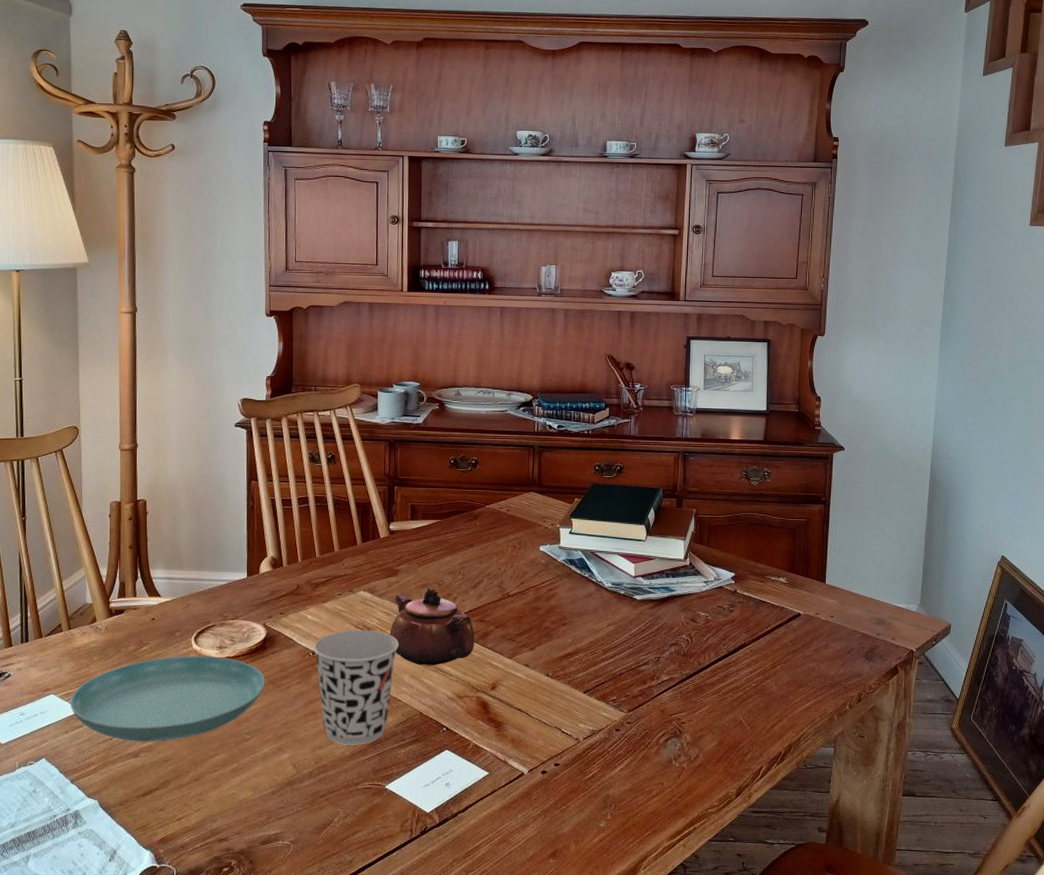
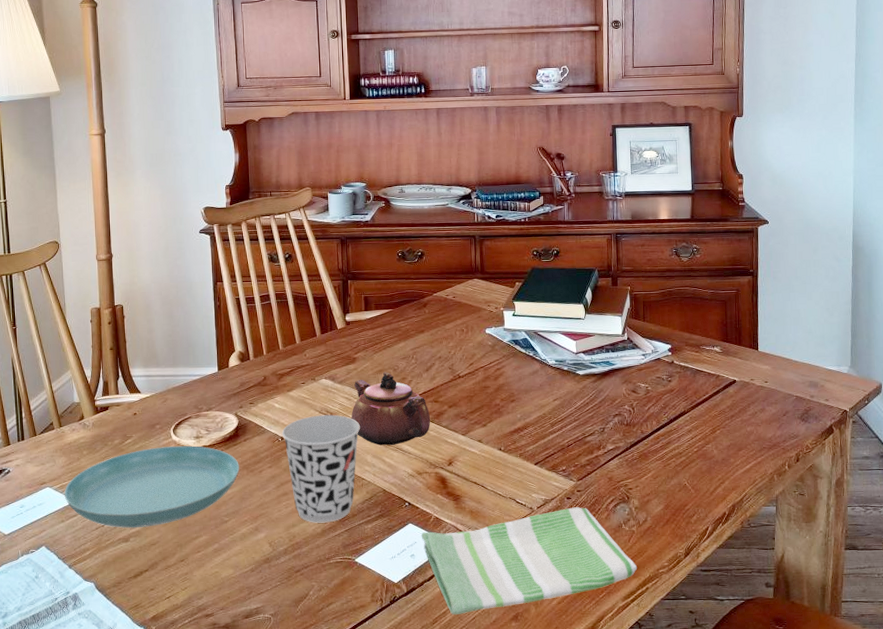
dish towel: none [458,740,686,849] -> present [421,507,638,615]

